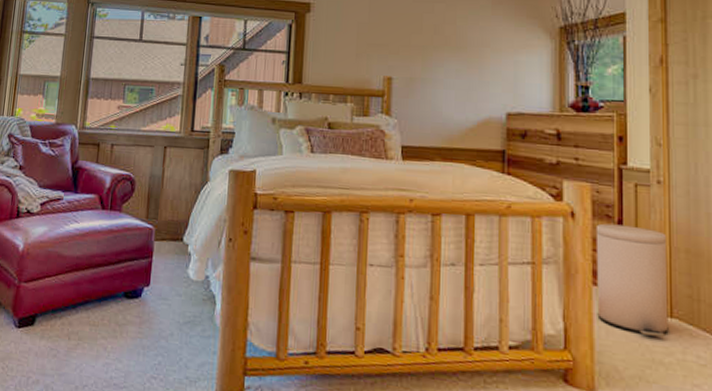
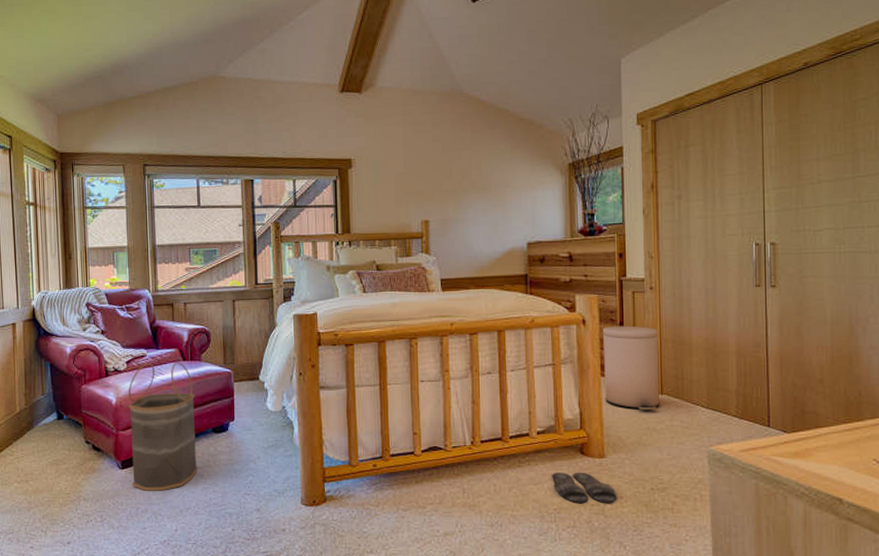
basket: none [26,206,110,360] -> present [128,362,199,491]

